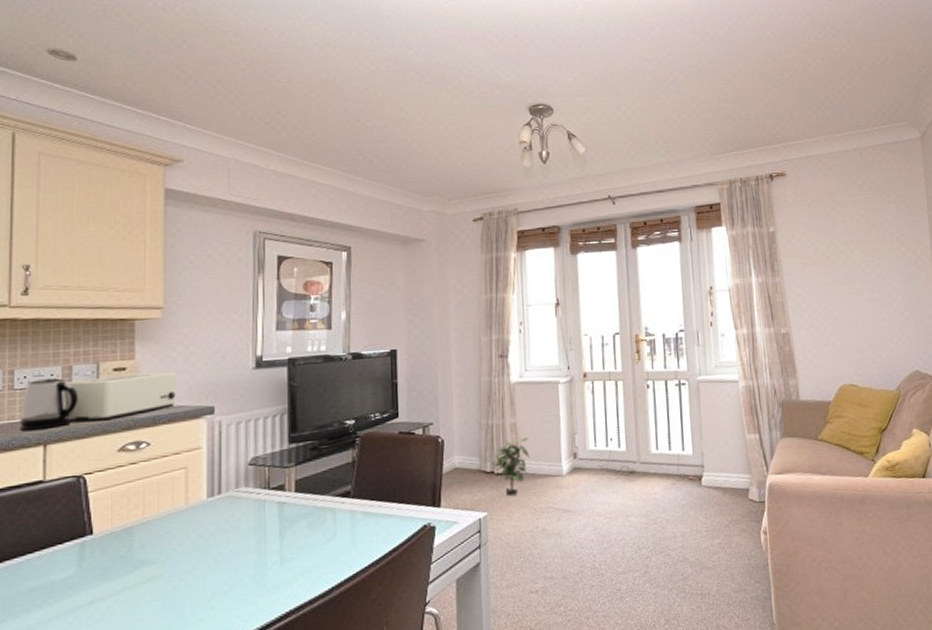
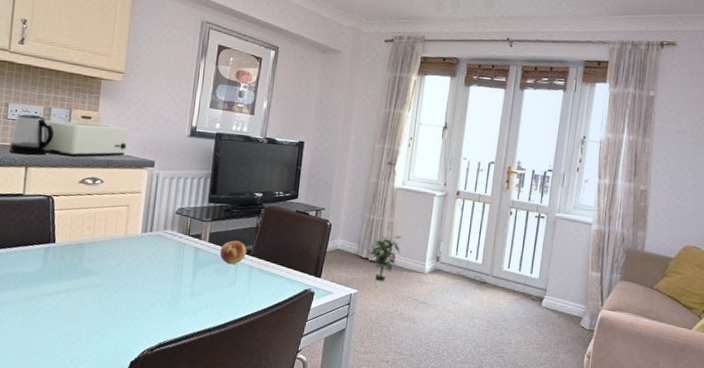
fruit: none [311,482,345,515] -> present [220,240,247,265]

